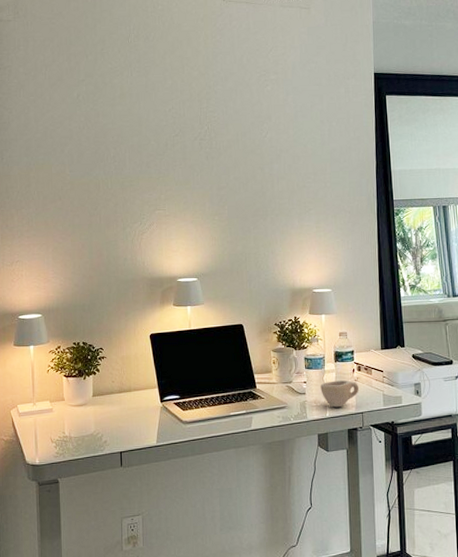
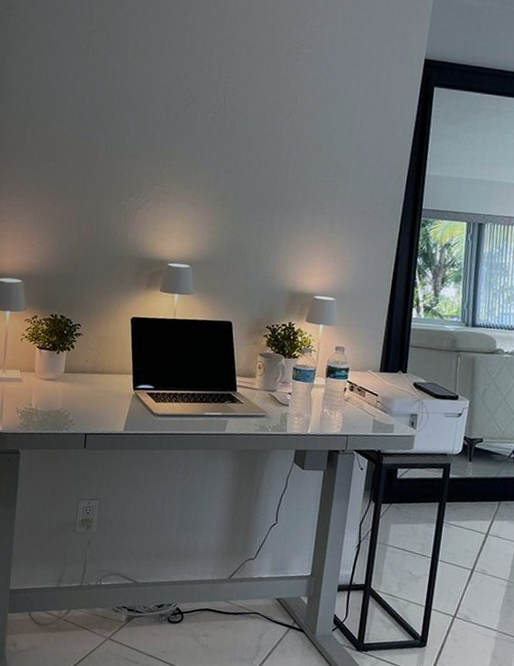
cup: present [320,380,360,408] -> none [305,396,349,426]

